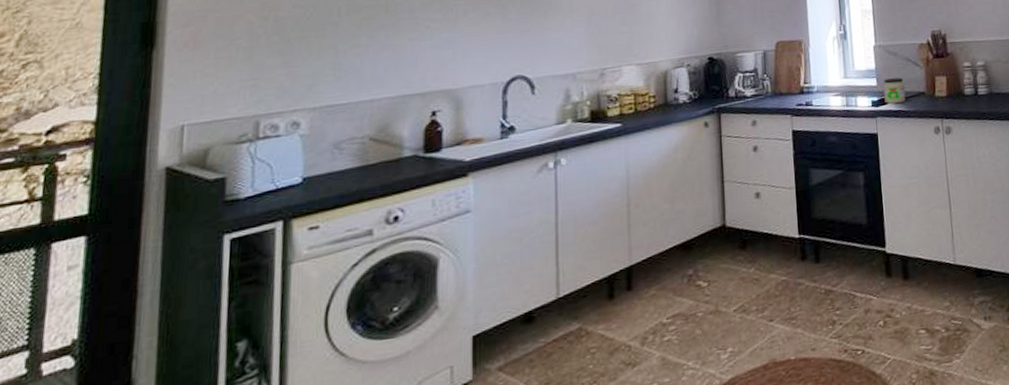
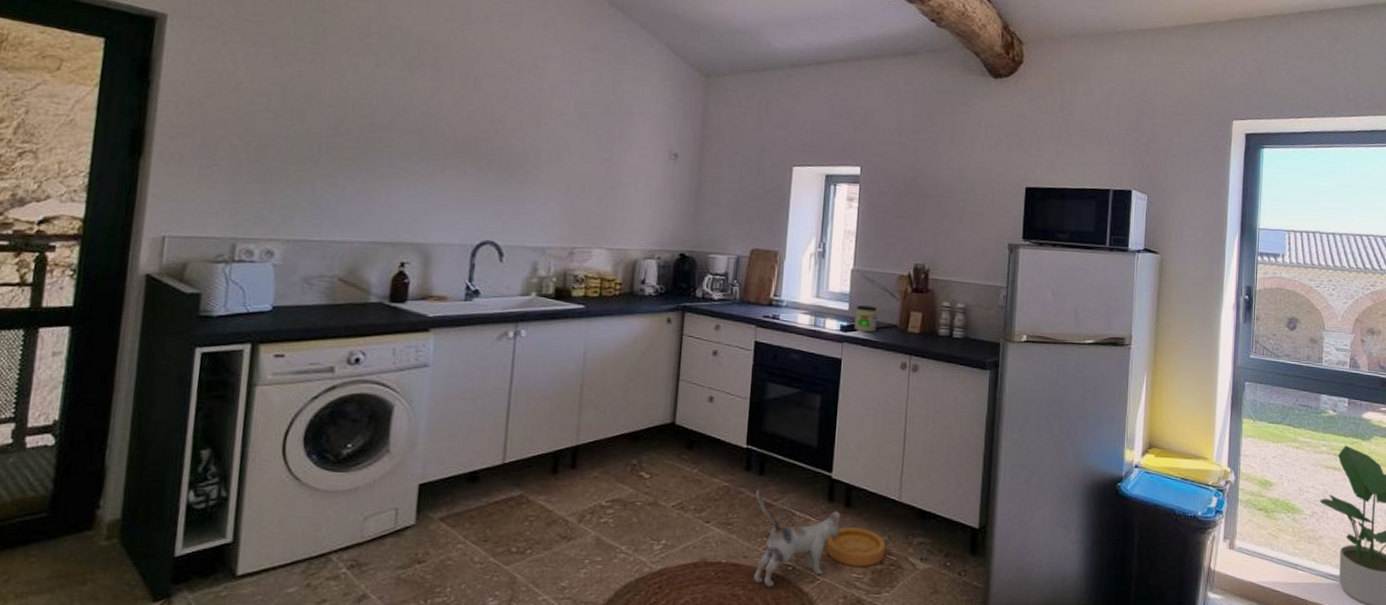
pet: none [814,278,903,376] -> present [754,490,841,587]
pet bowl: none [890,297,950,339] -> present [826,527,886,566]

